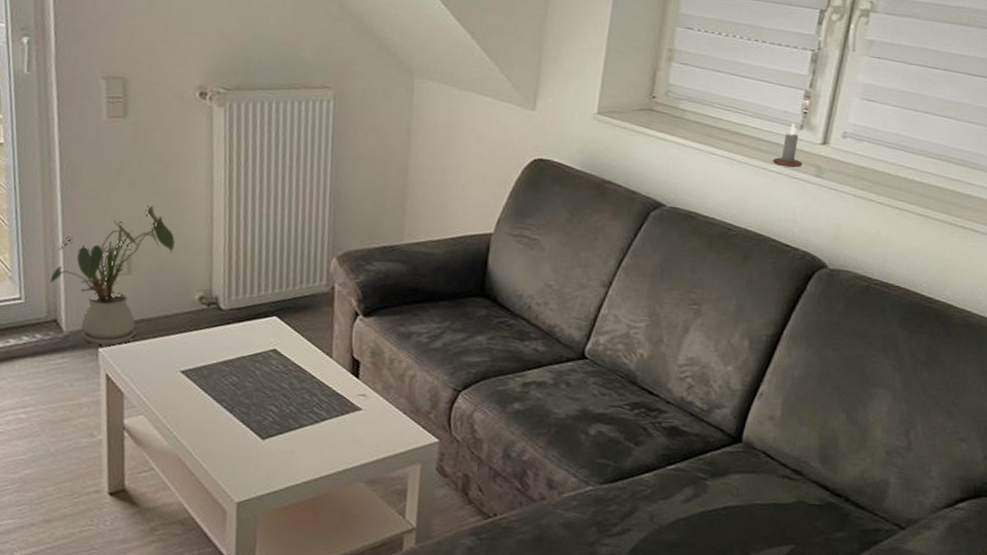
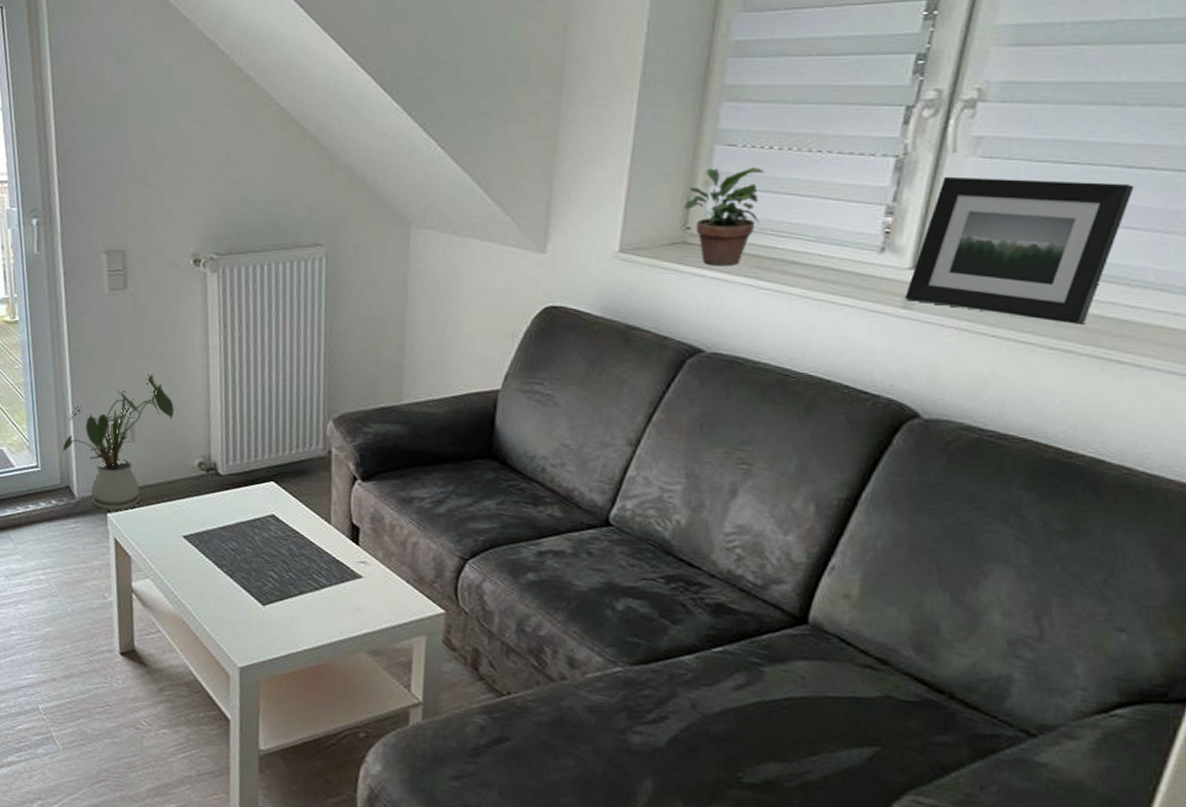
potted plant: none [651,46,714,133] -> present [684,167,764,266]
candle: present [773,123,802,167] -> none [844,246,884,298]
picture frame: none [818,70,974,197] -> present [905,176,1134,325]

